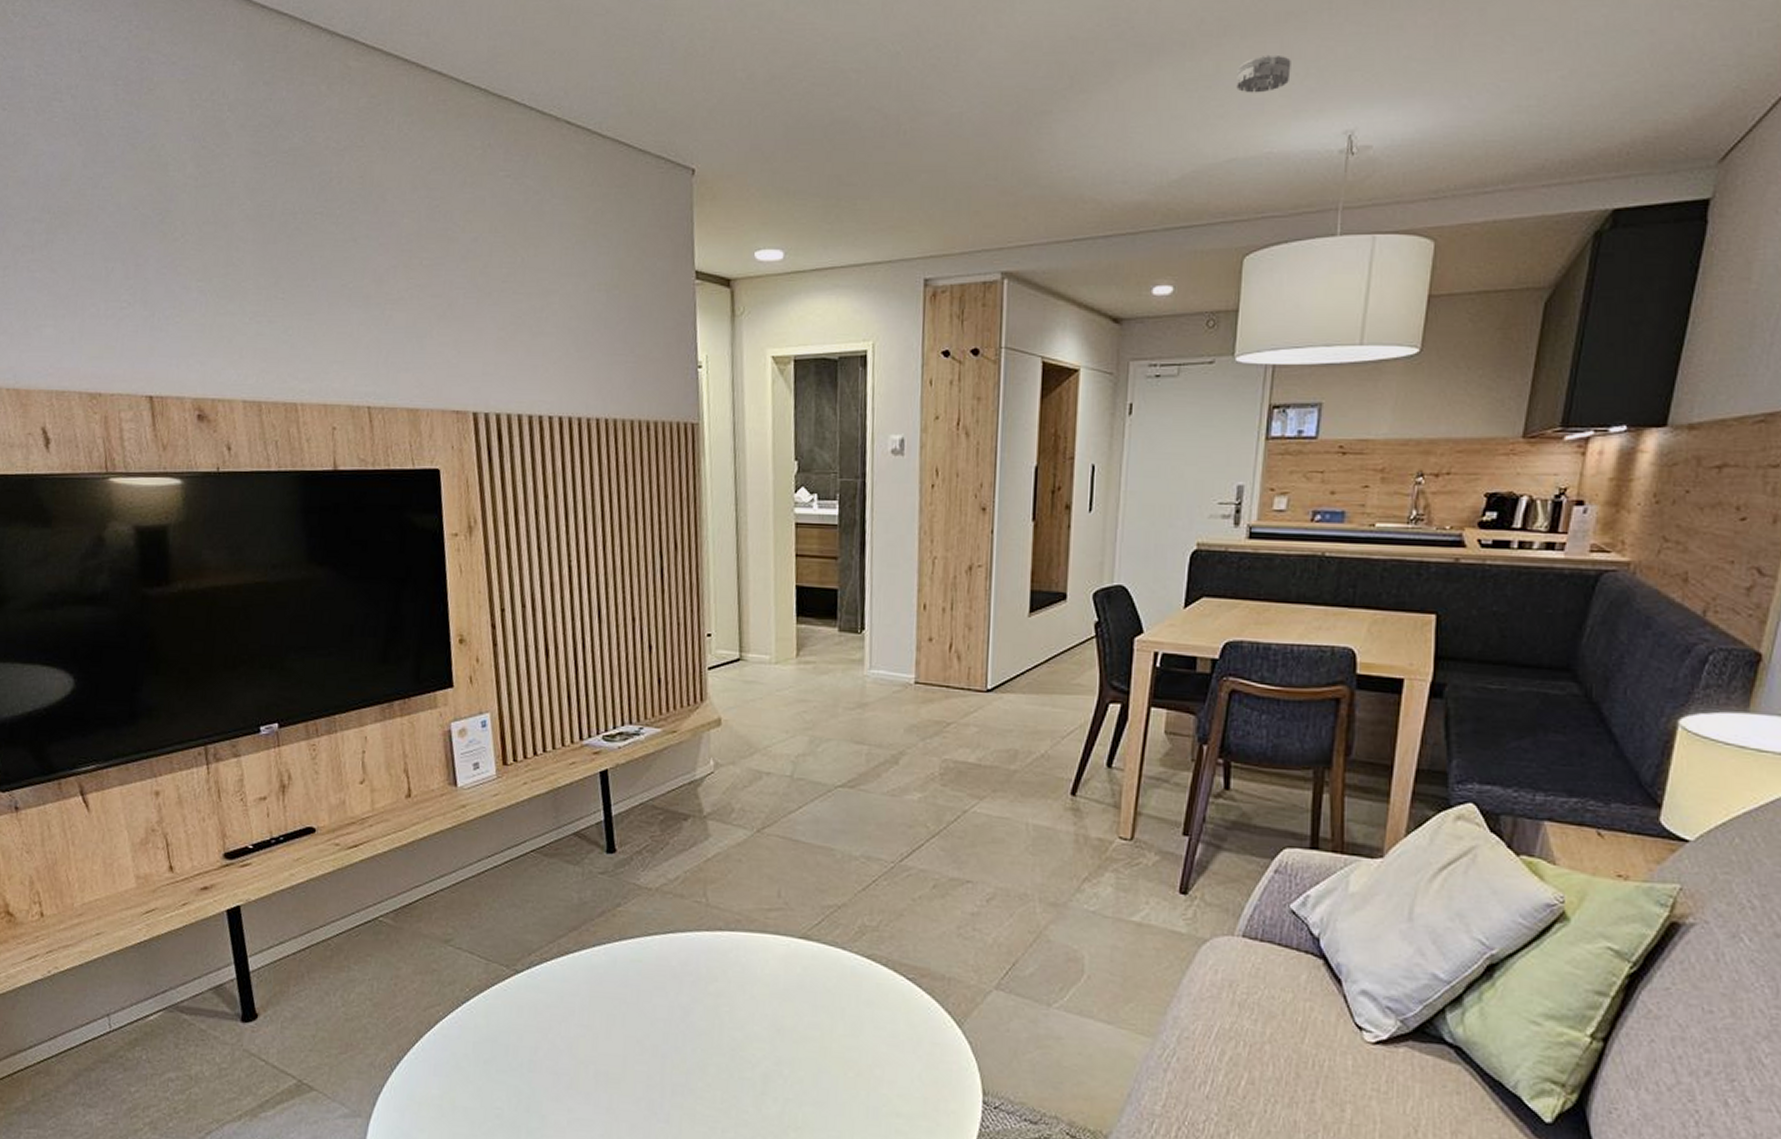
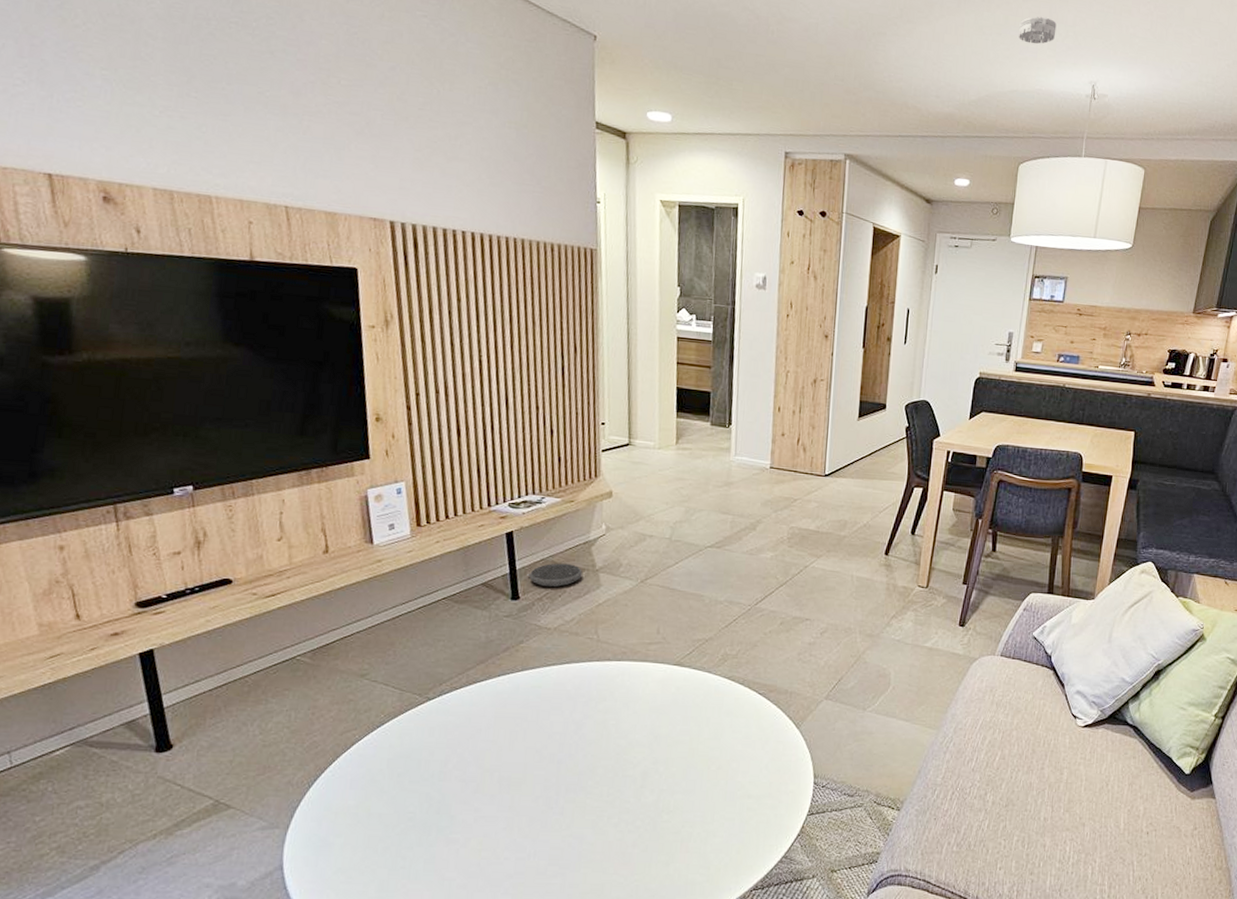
speaker: none [624,808,688,838] -> present [527,563,582,588]

